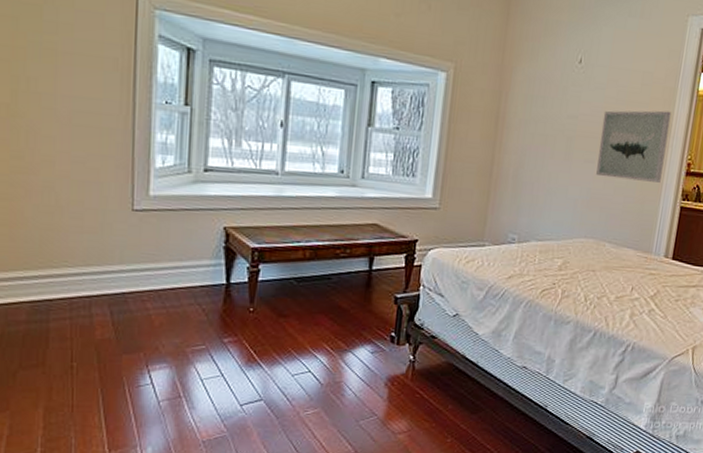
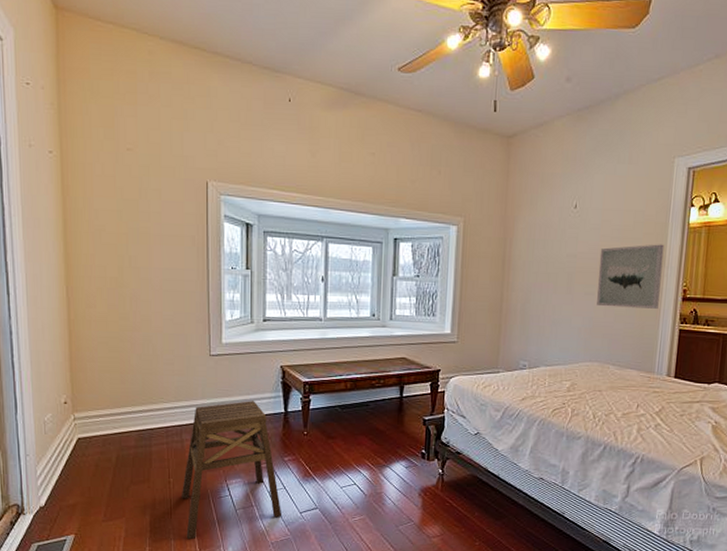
stool: none [86,268,218,439] -> present [181,401,283,540]

